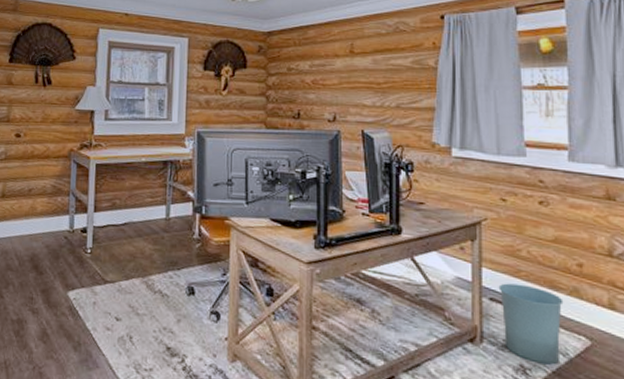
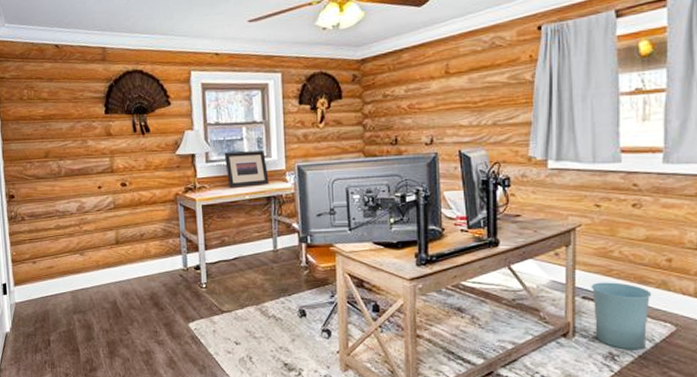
picture frame: none [124,111,167,149] -> present [224,151,269,188]

